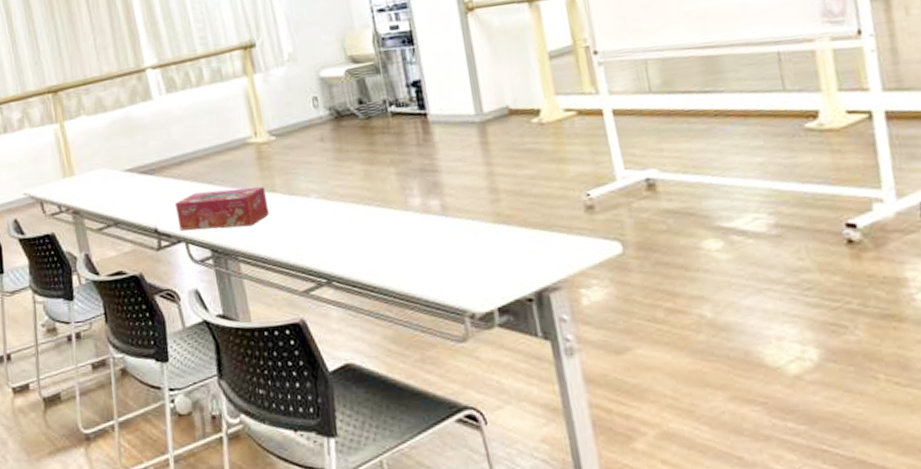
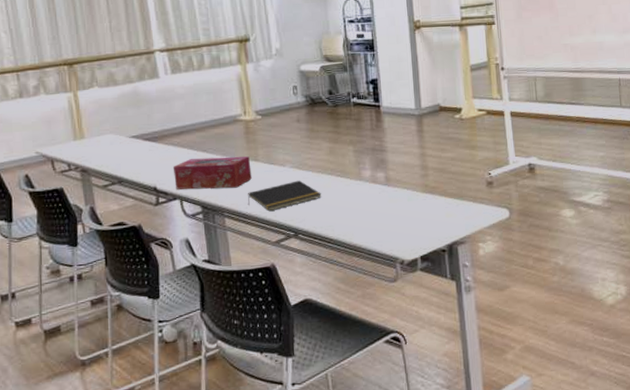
notepad: none [266,213,358,254] -> present [248,180,322,212]

